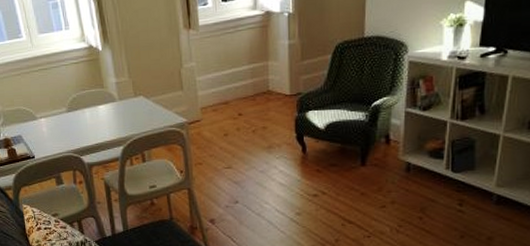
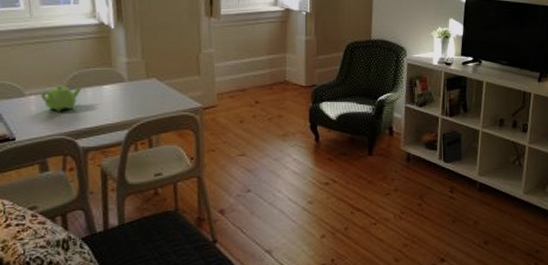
teapot: none [48,108,81,132] -> present [40,85,82,112]

